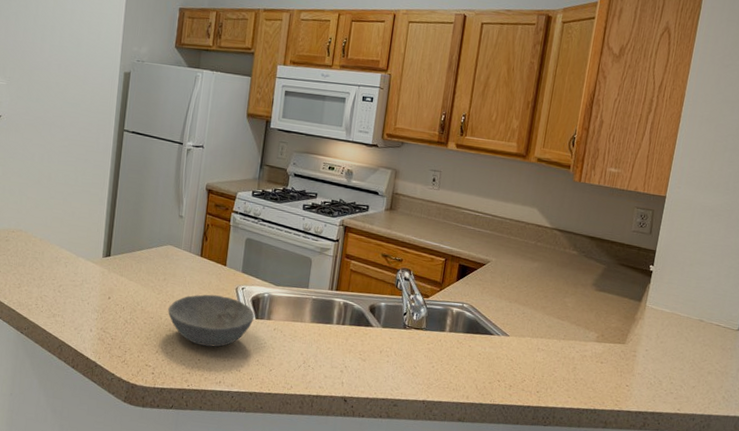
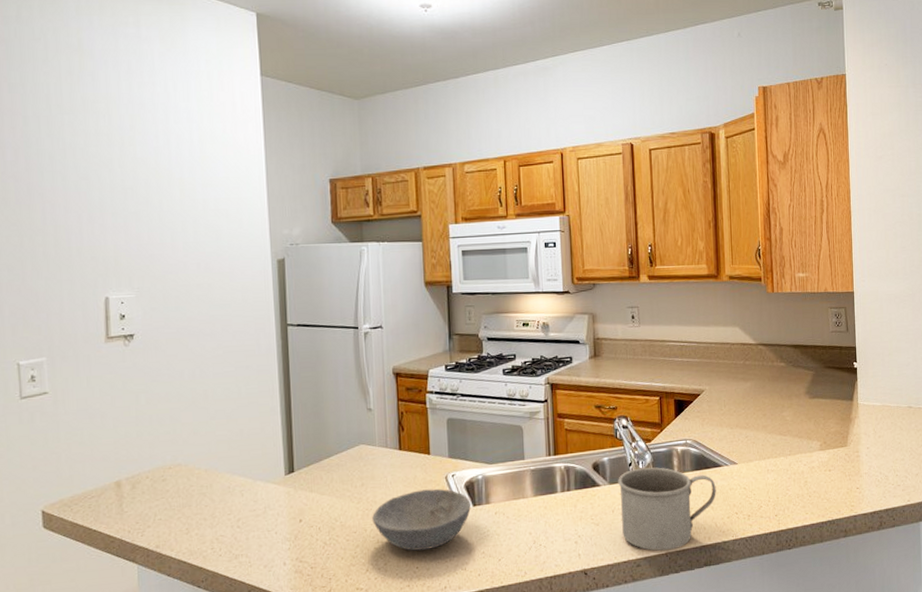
mug: none [386,319,484,400] -> present [618,467,716,551]

